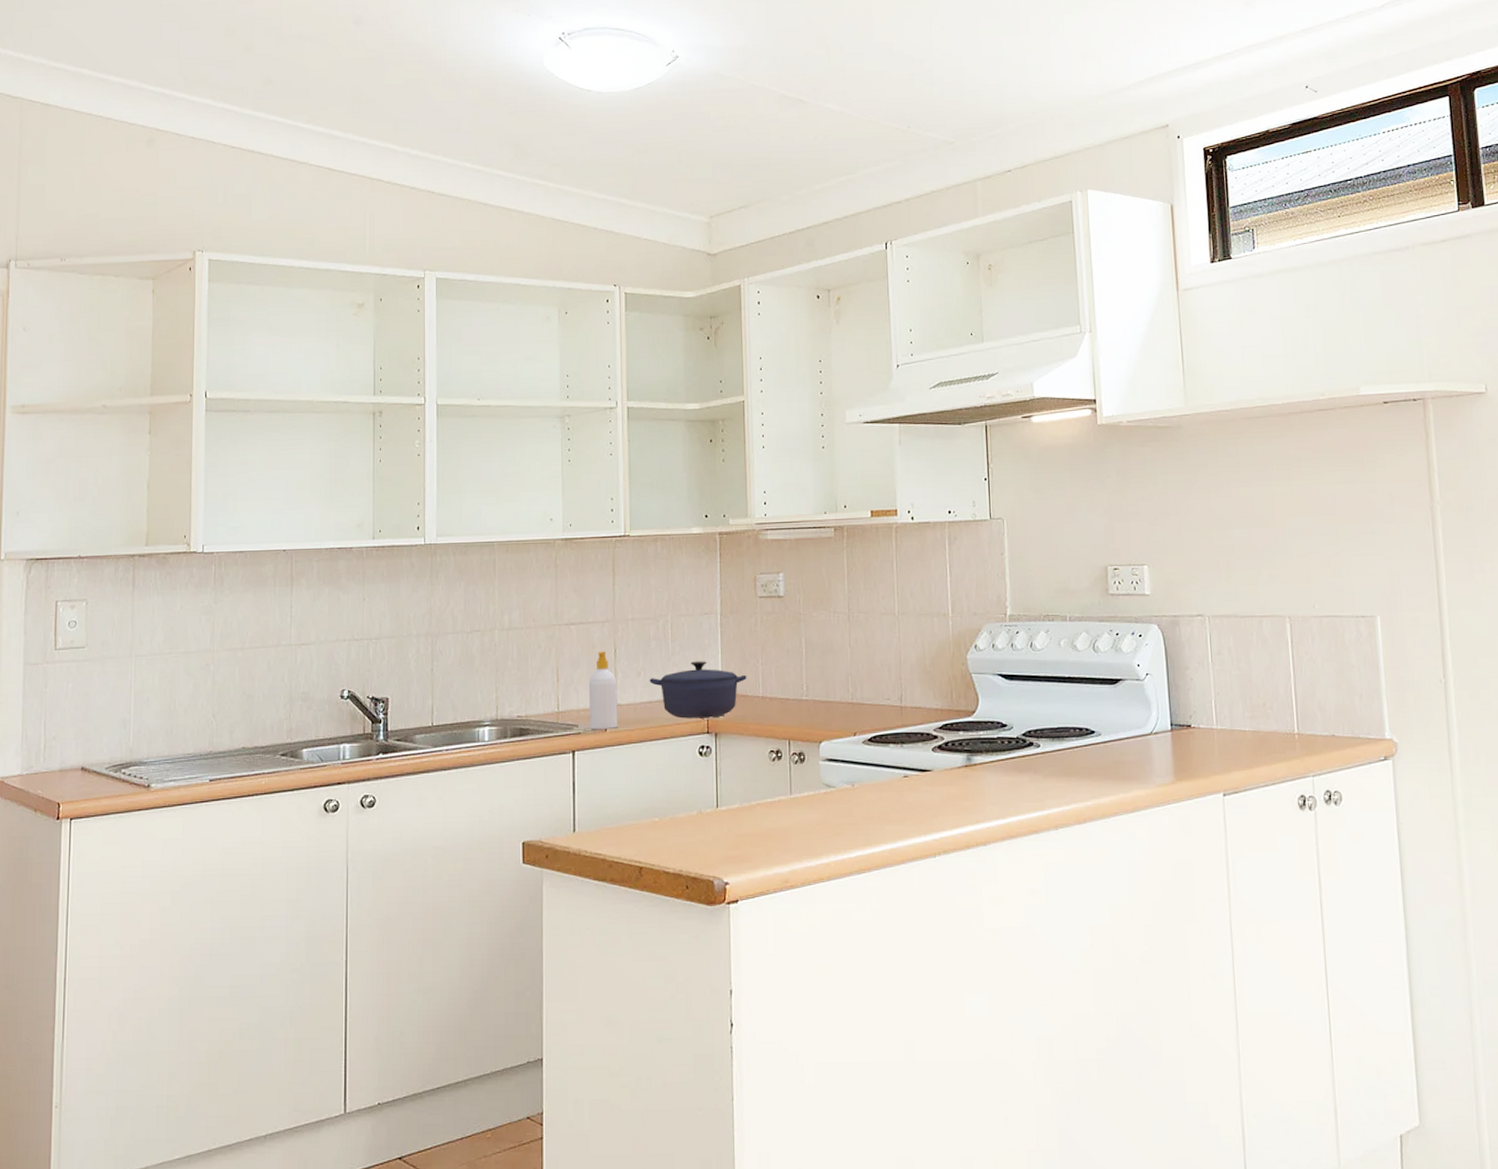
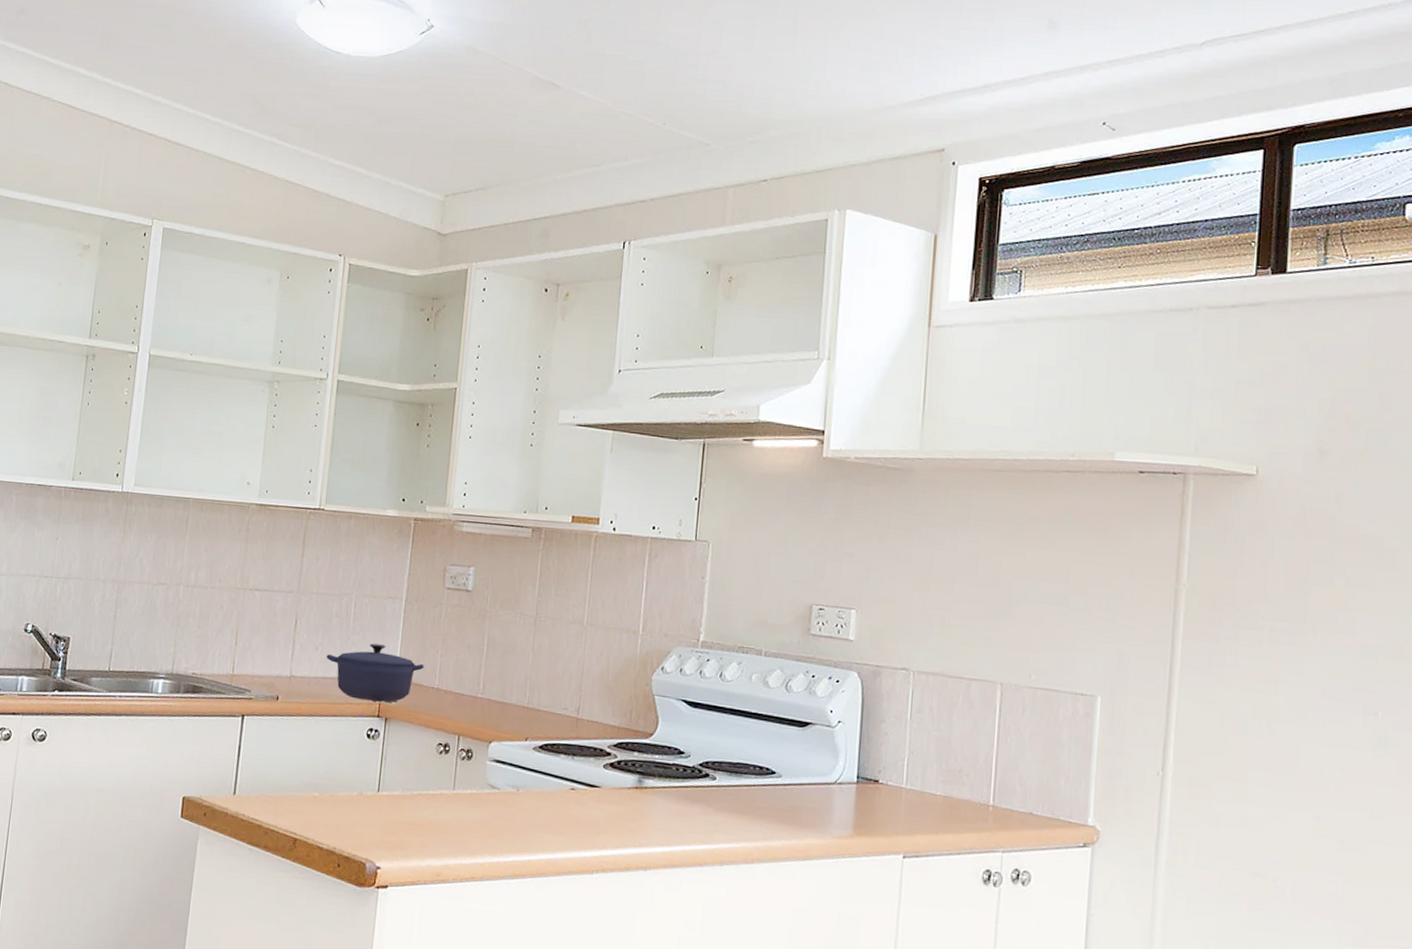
soap bottle: present [588,651,618,730] -> none [262,620,294,700]

